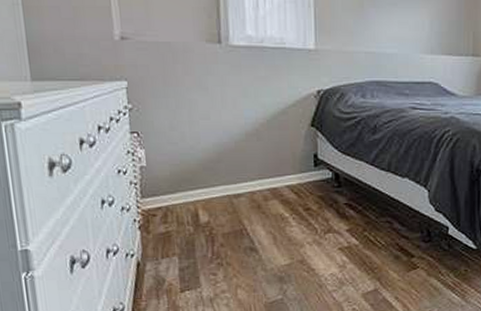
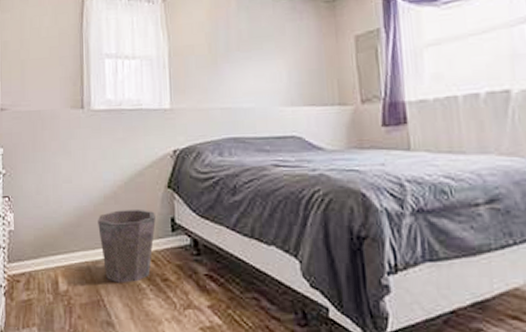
waste bin: none [239,145,299,214] -> present [98,209,156,283]

